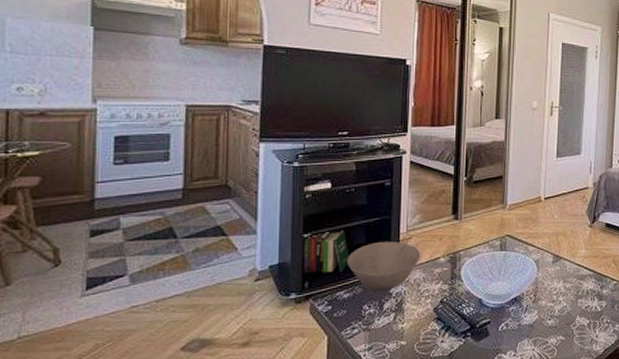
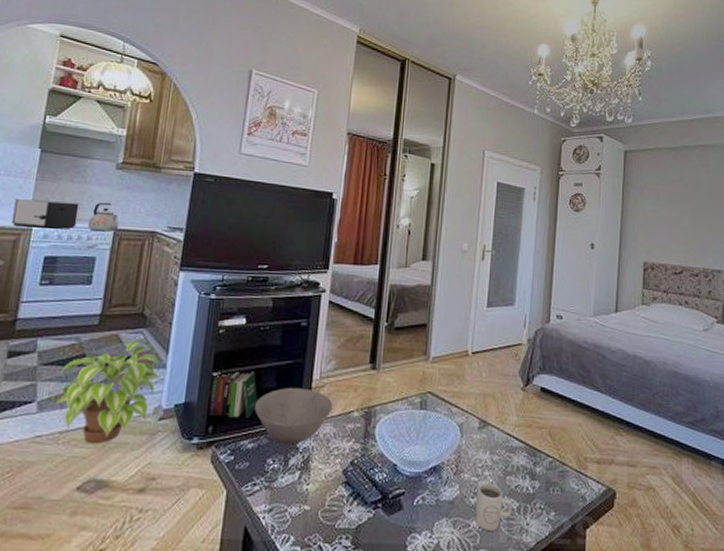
toaster: none [73,79,145,109] -> present [11,199,80,229]
plant: none [145,210,253,308] -> present [52,340,162,444]
kettle: none [157,78,191,108] -> present [88,202,120,232]
mug: none [552,307,583,345] -> present [475,483,512,531]

